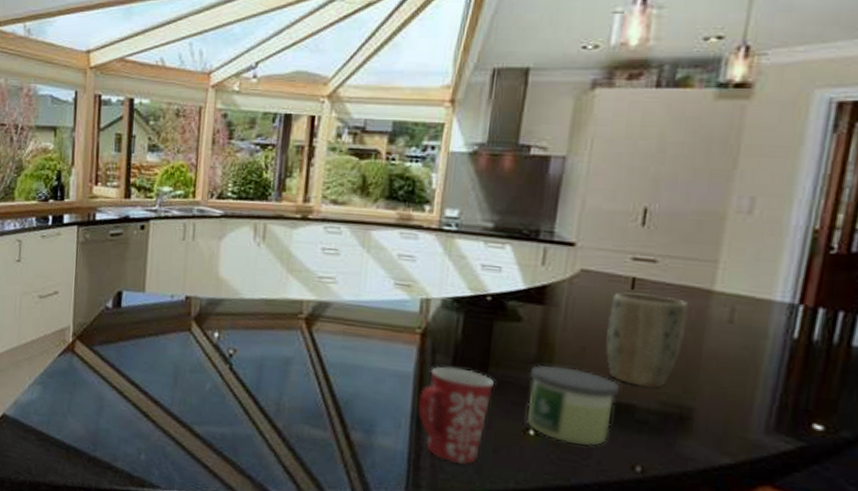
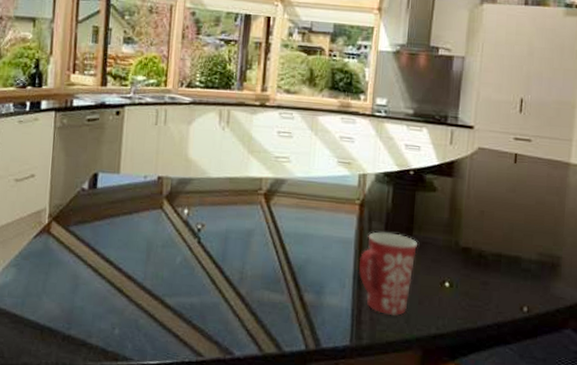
candle: present [526,364,620,447] -> none [443,226,510,294]
plant pot: present [605,292,689,388] -> none [498,165,554,242]

